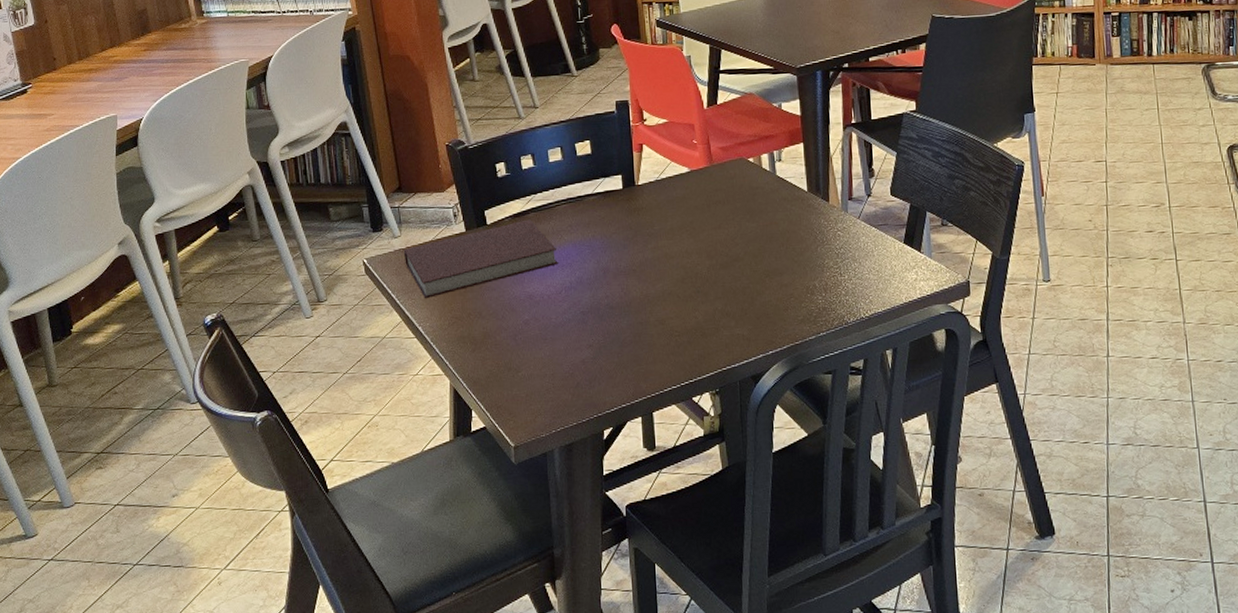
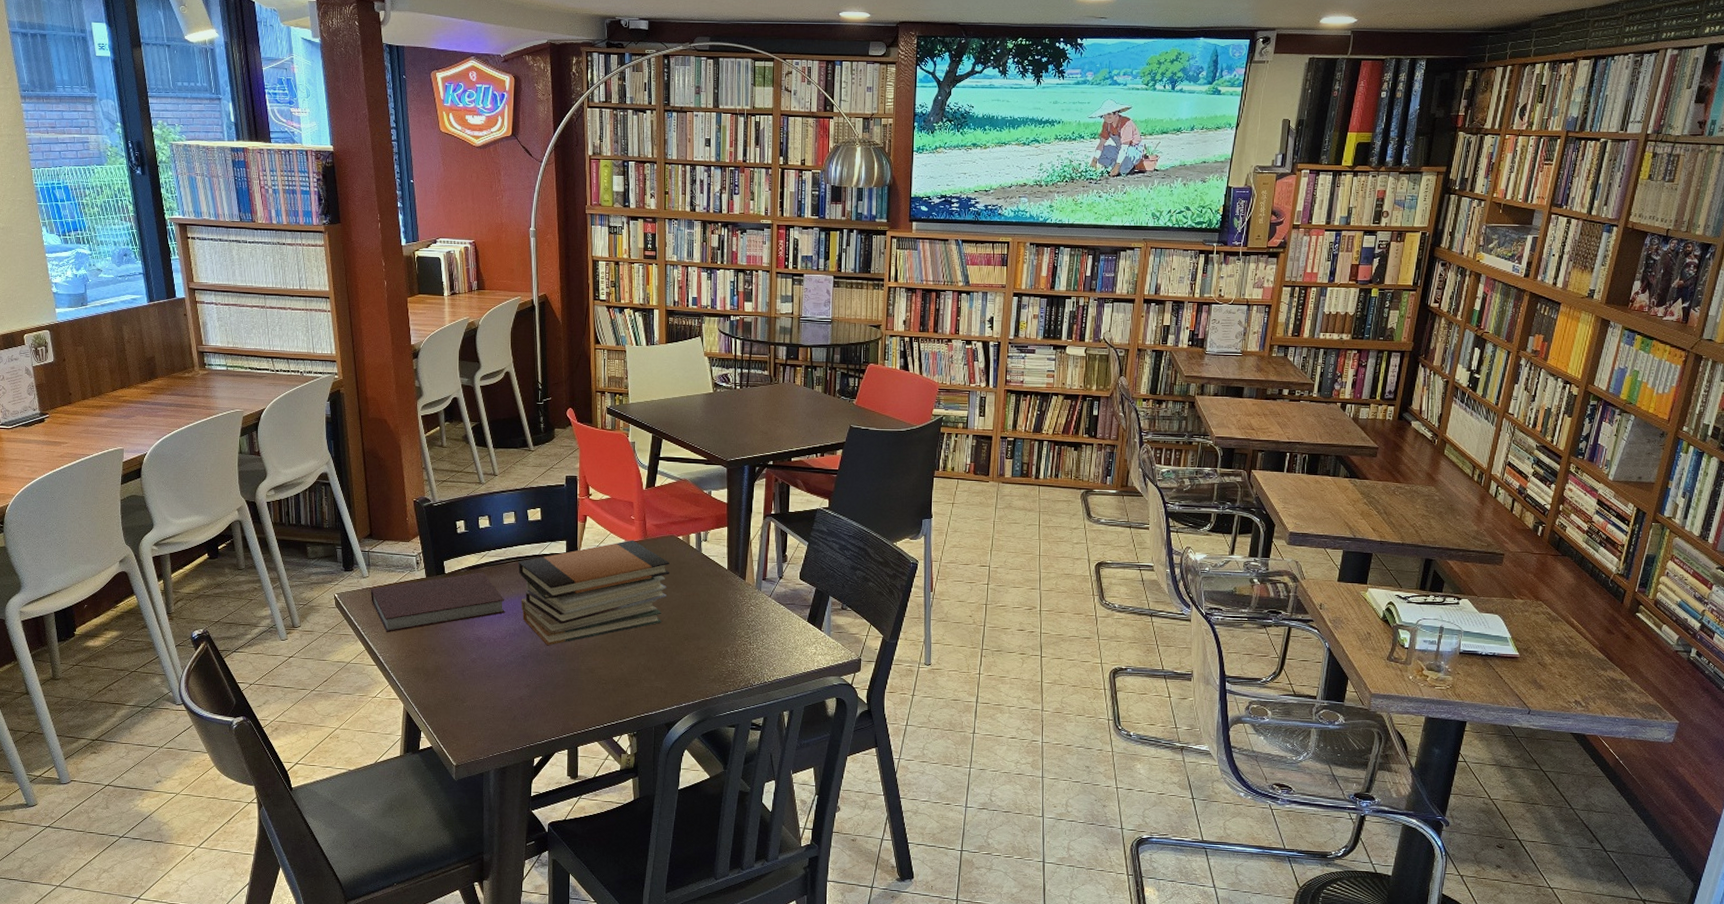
book stack: none [569,167,742,298] -> present [518,540,670,646]

